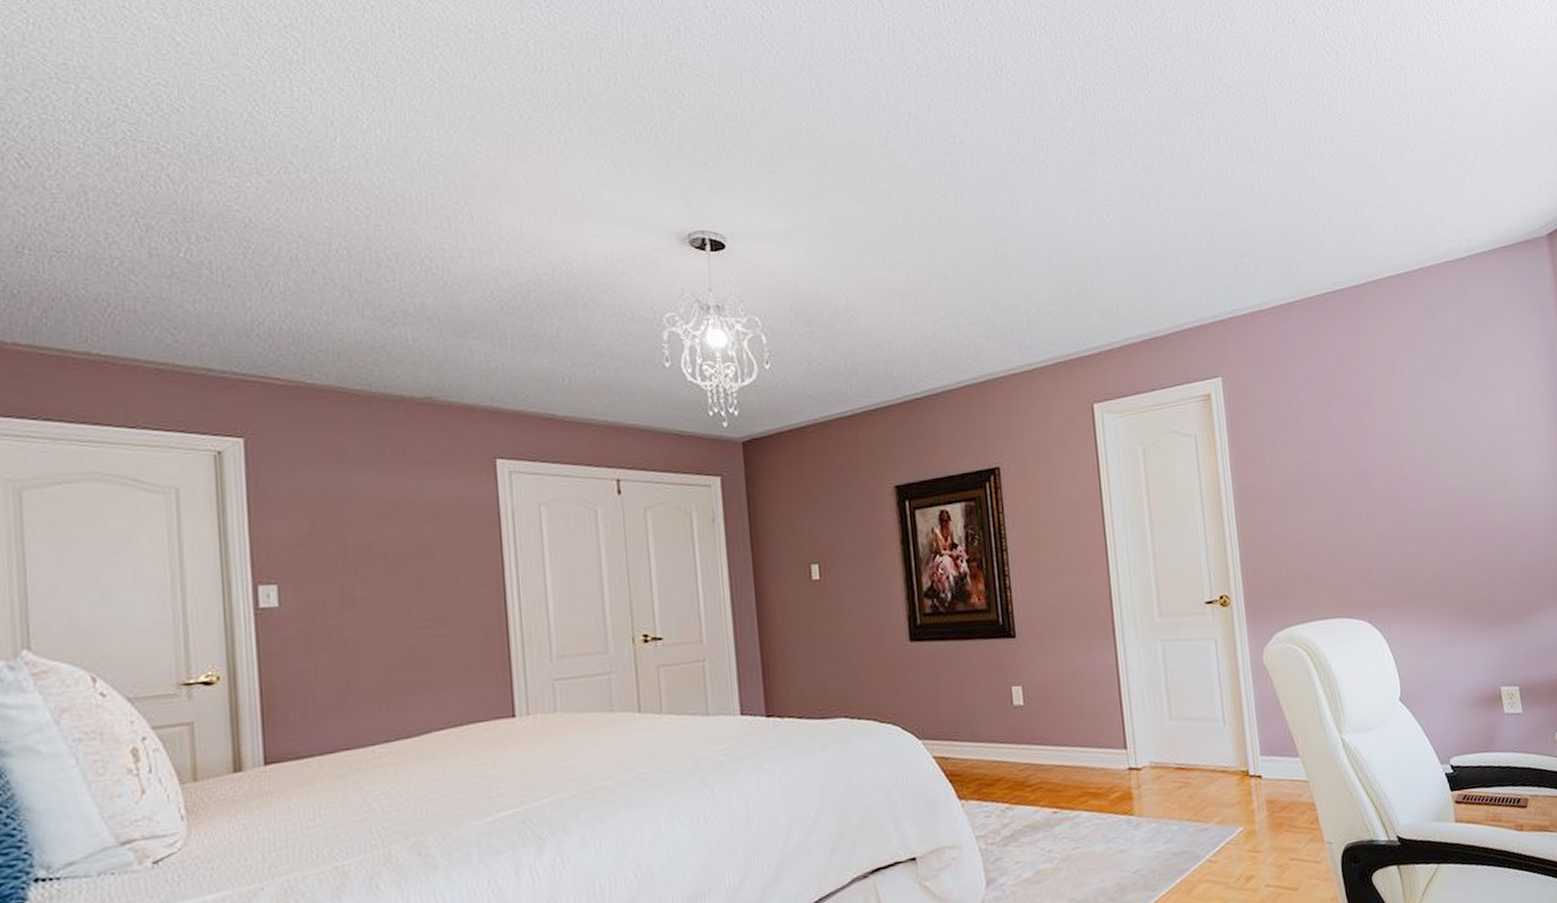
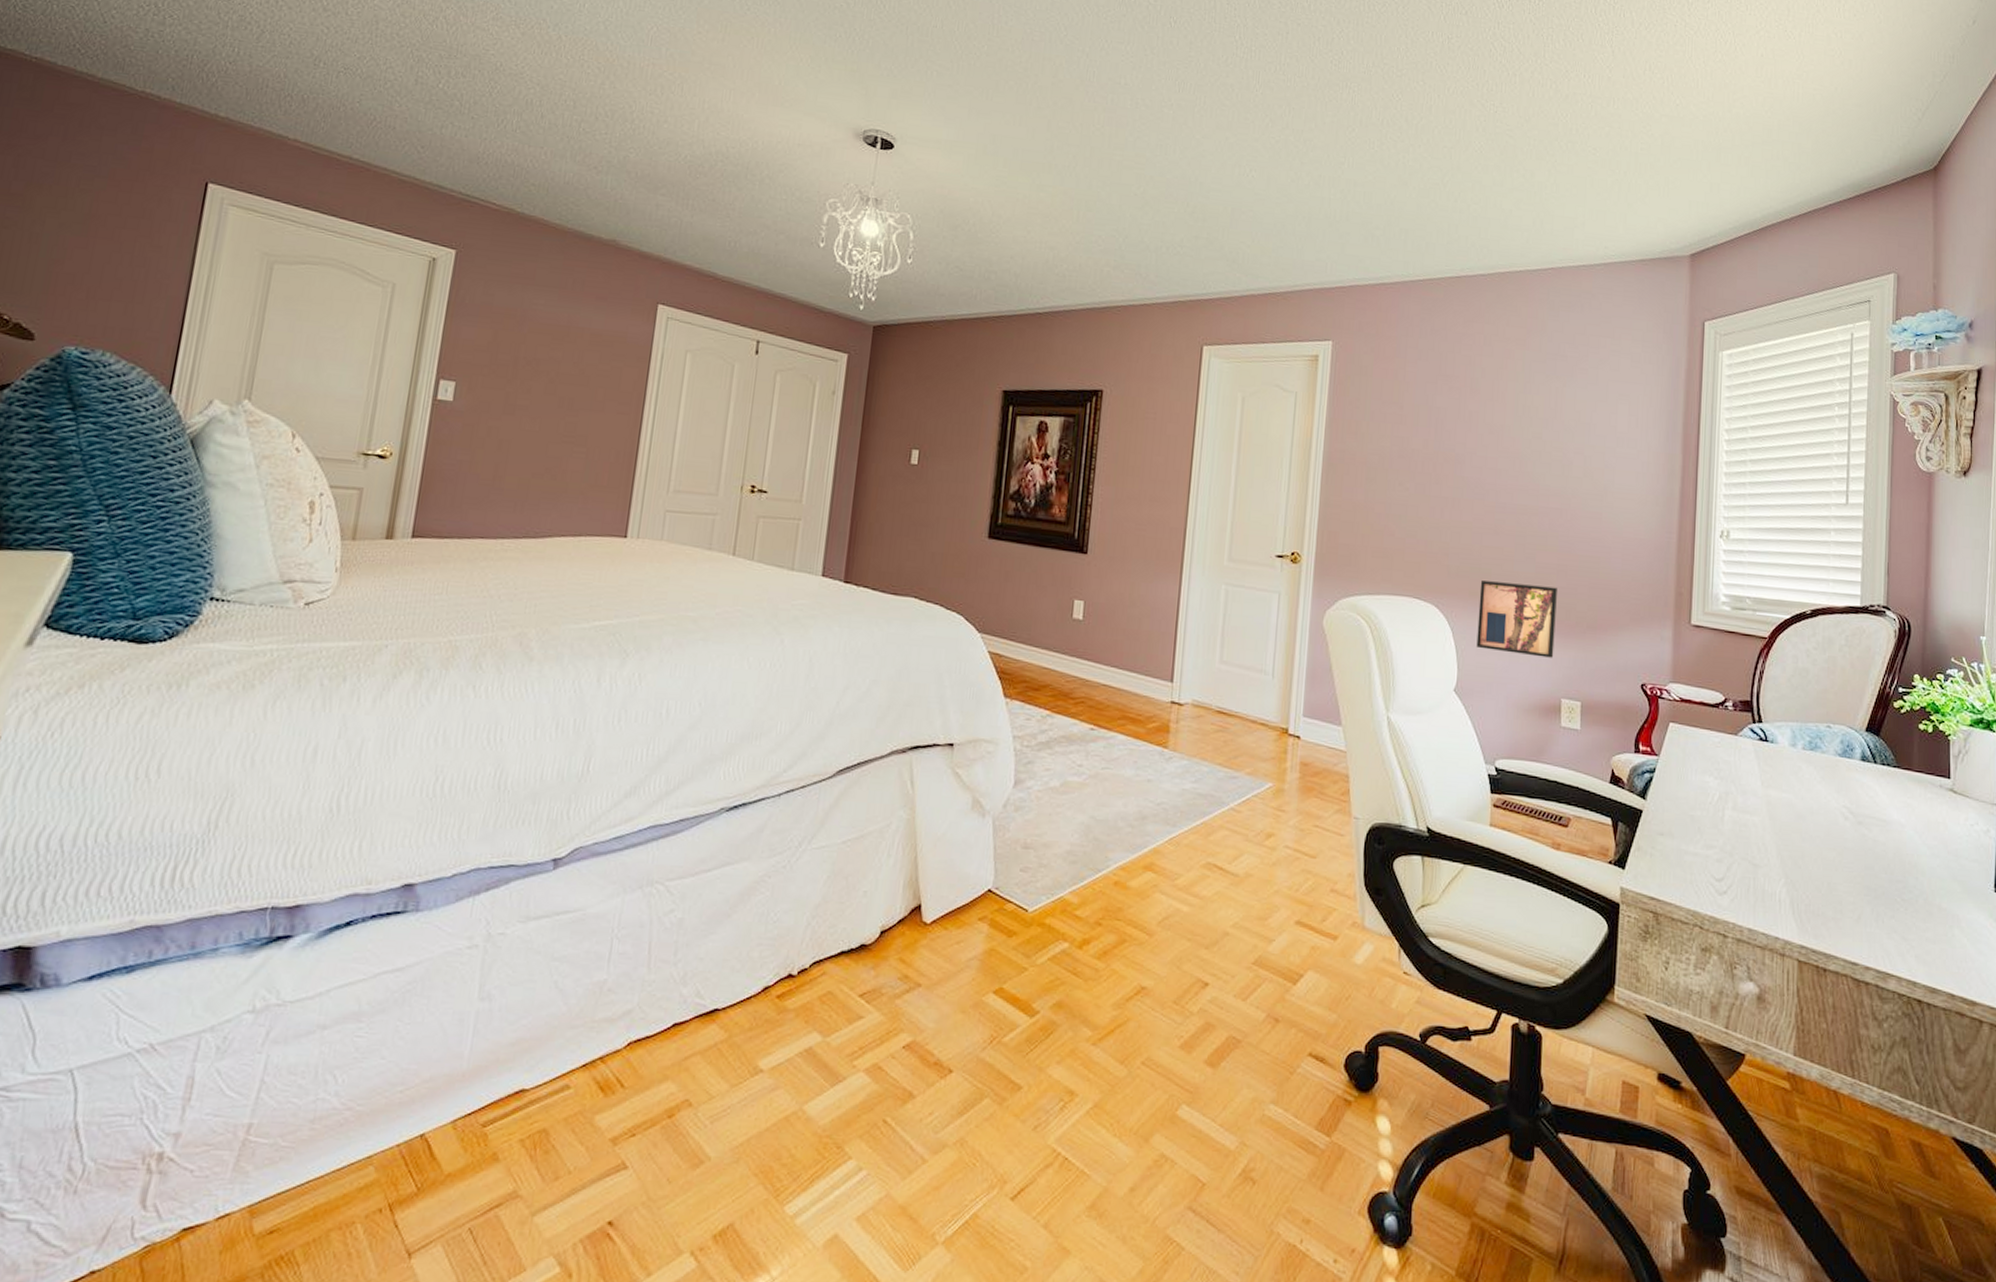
wall art: none [1406,581,1487,655] -> present [1476,580,1557,658]

